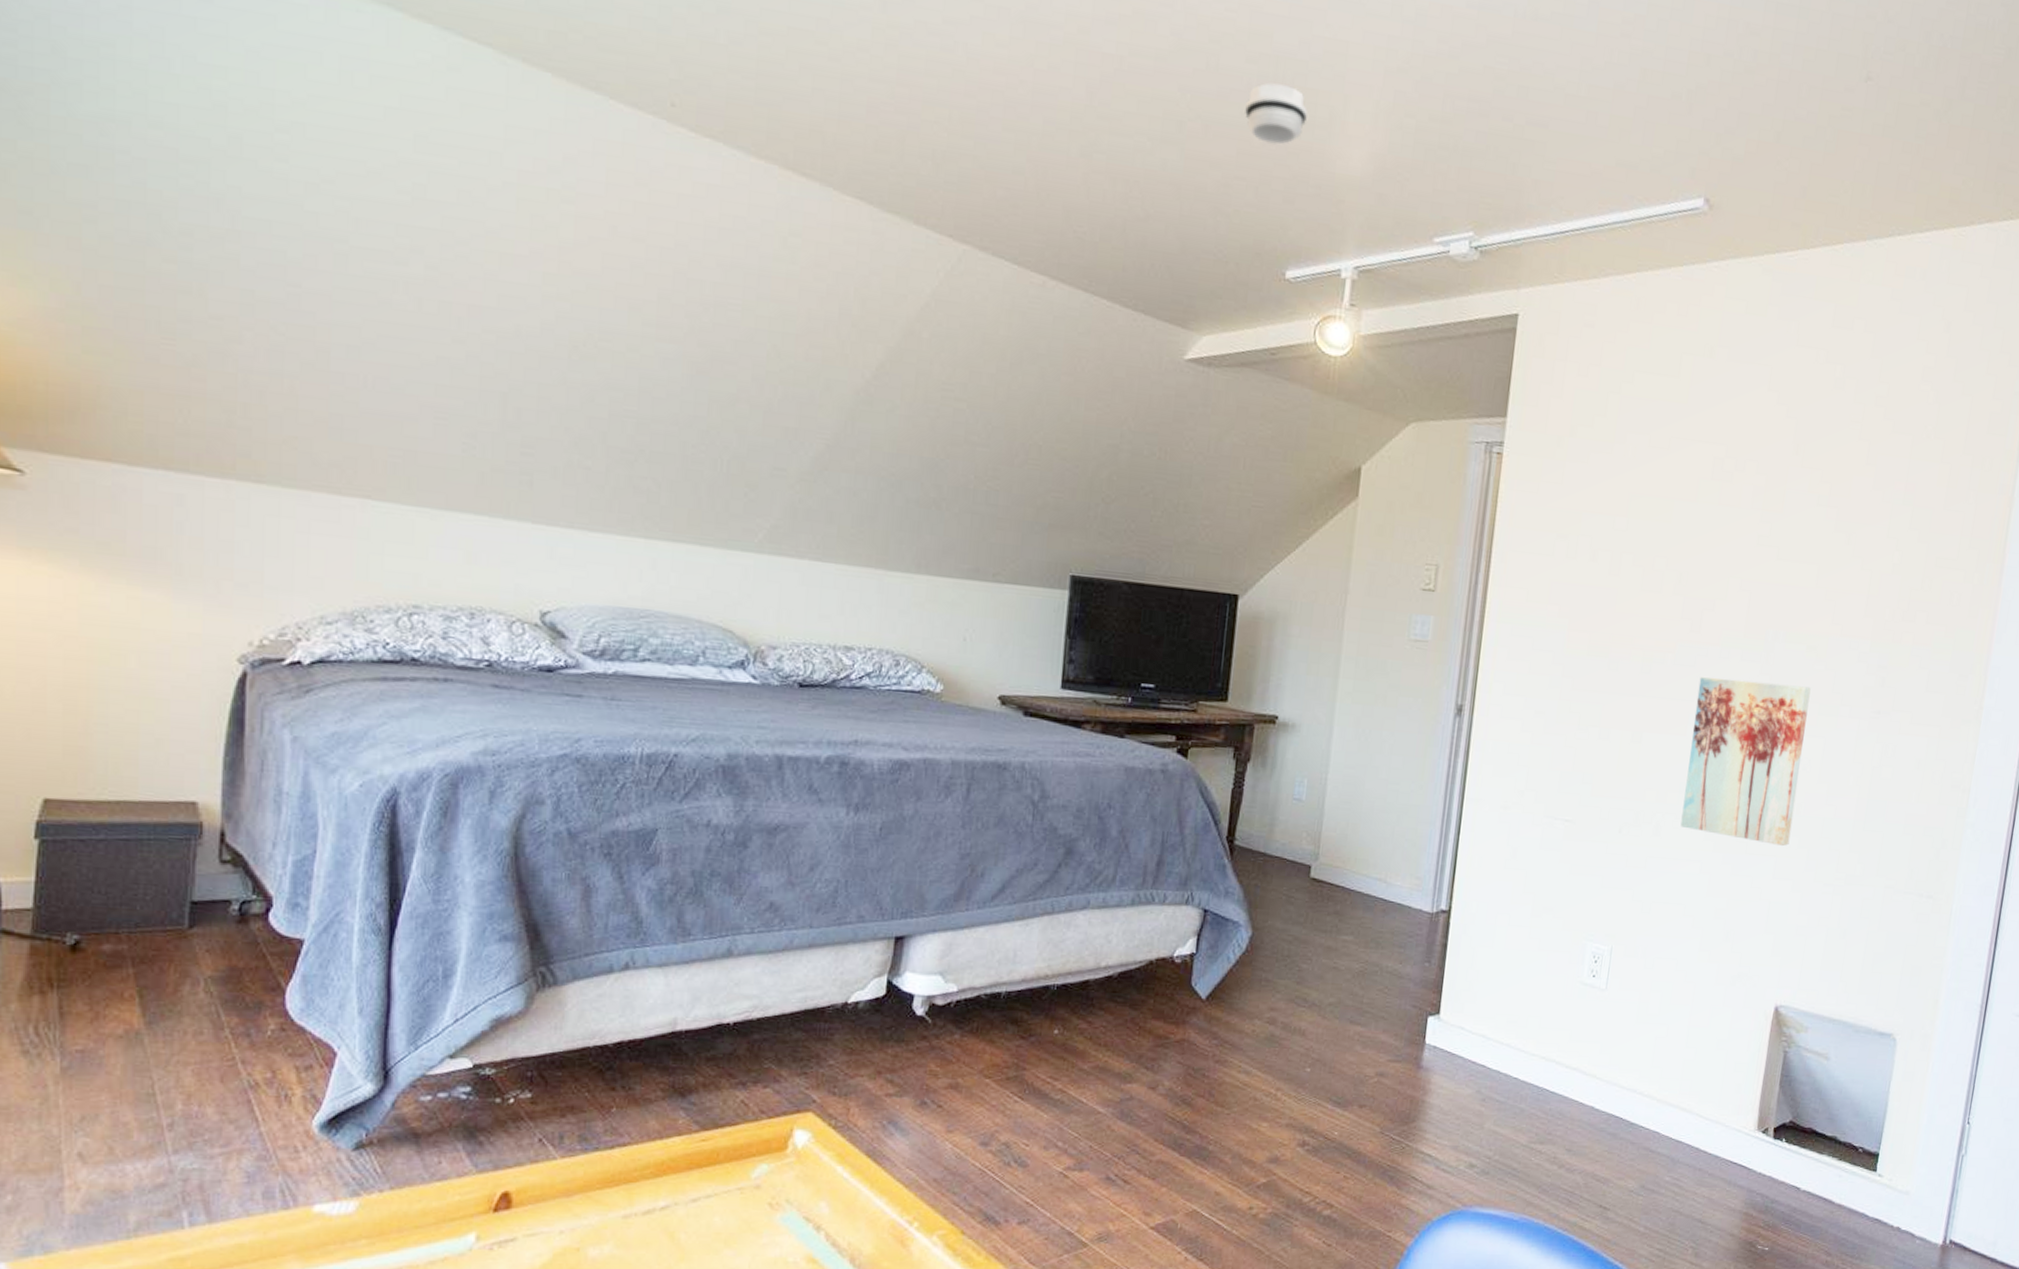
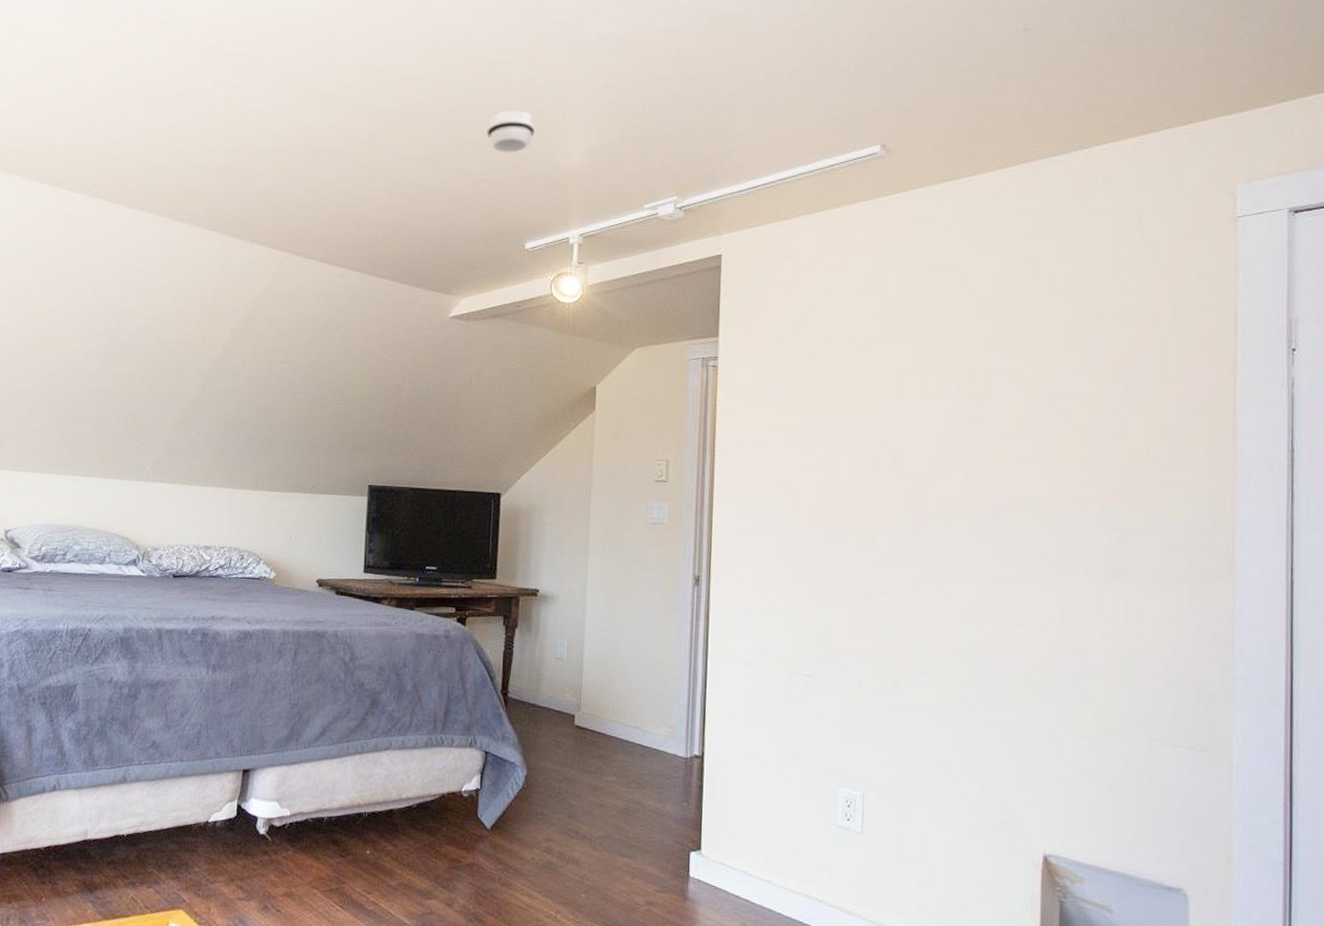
wall art: present [1680,676,1811,846] -> none [921,543,1041,699]

